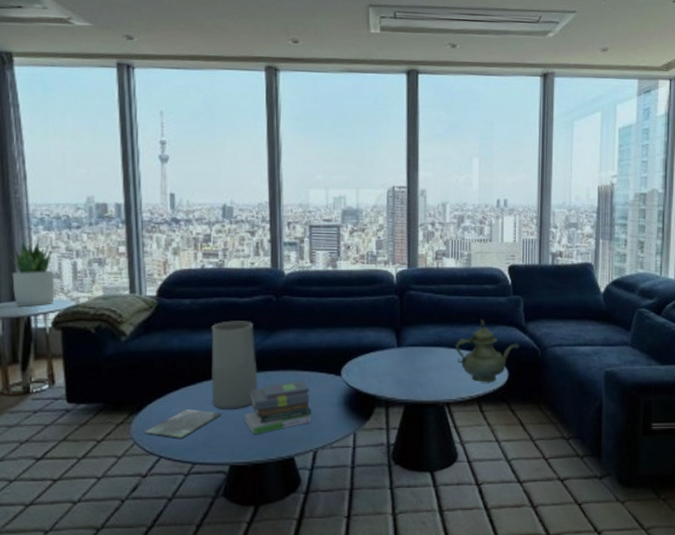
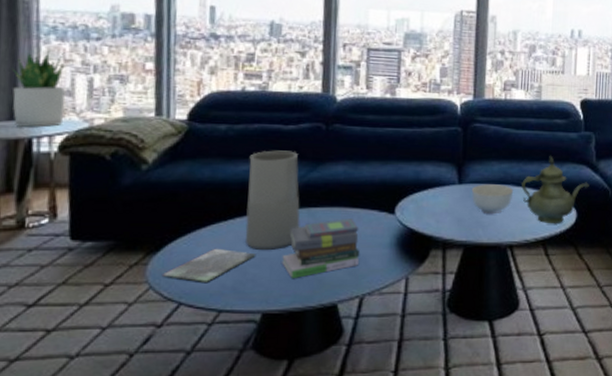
bowl: none [409,347,449,375] -> present [471,184,514,215]

